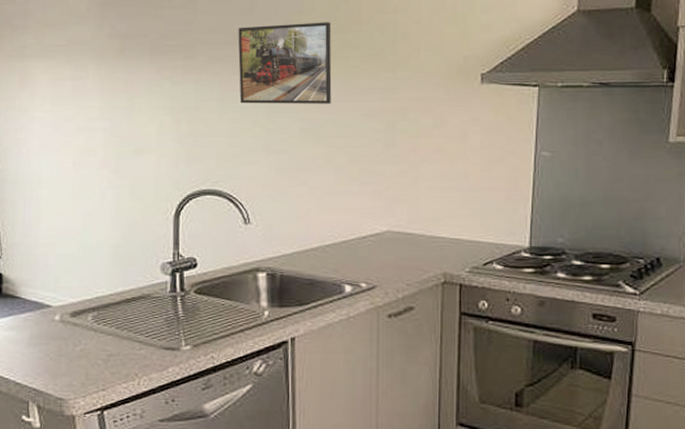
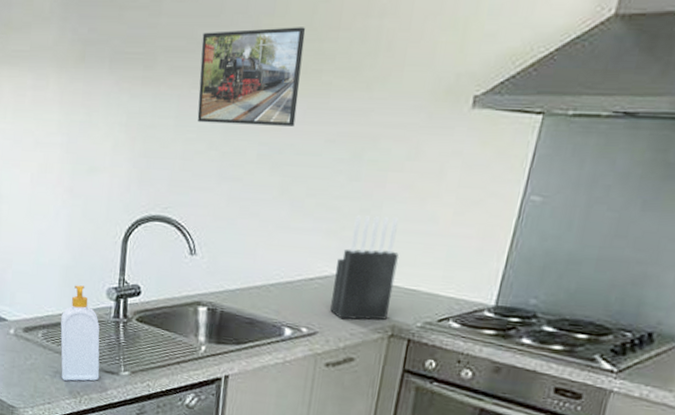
soap bottle: none [112,263,159,363] -> present [60,285,100,381]
knife block: none [385,177,441,272] -> present [330,215,400,320]

